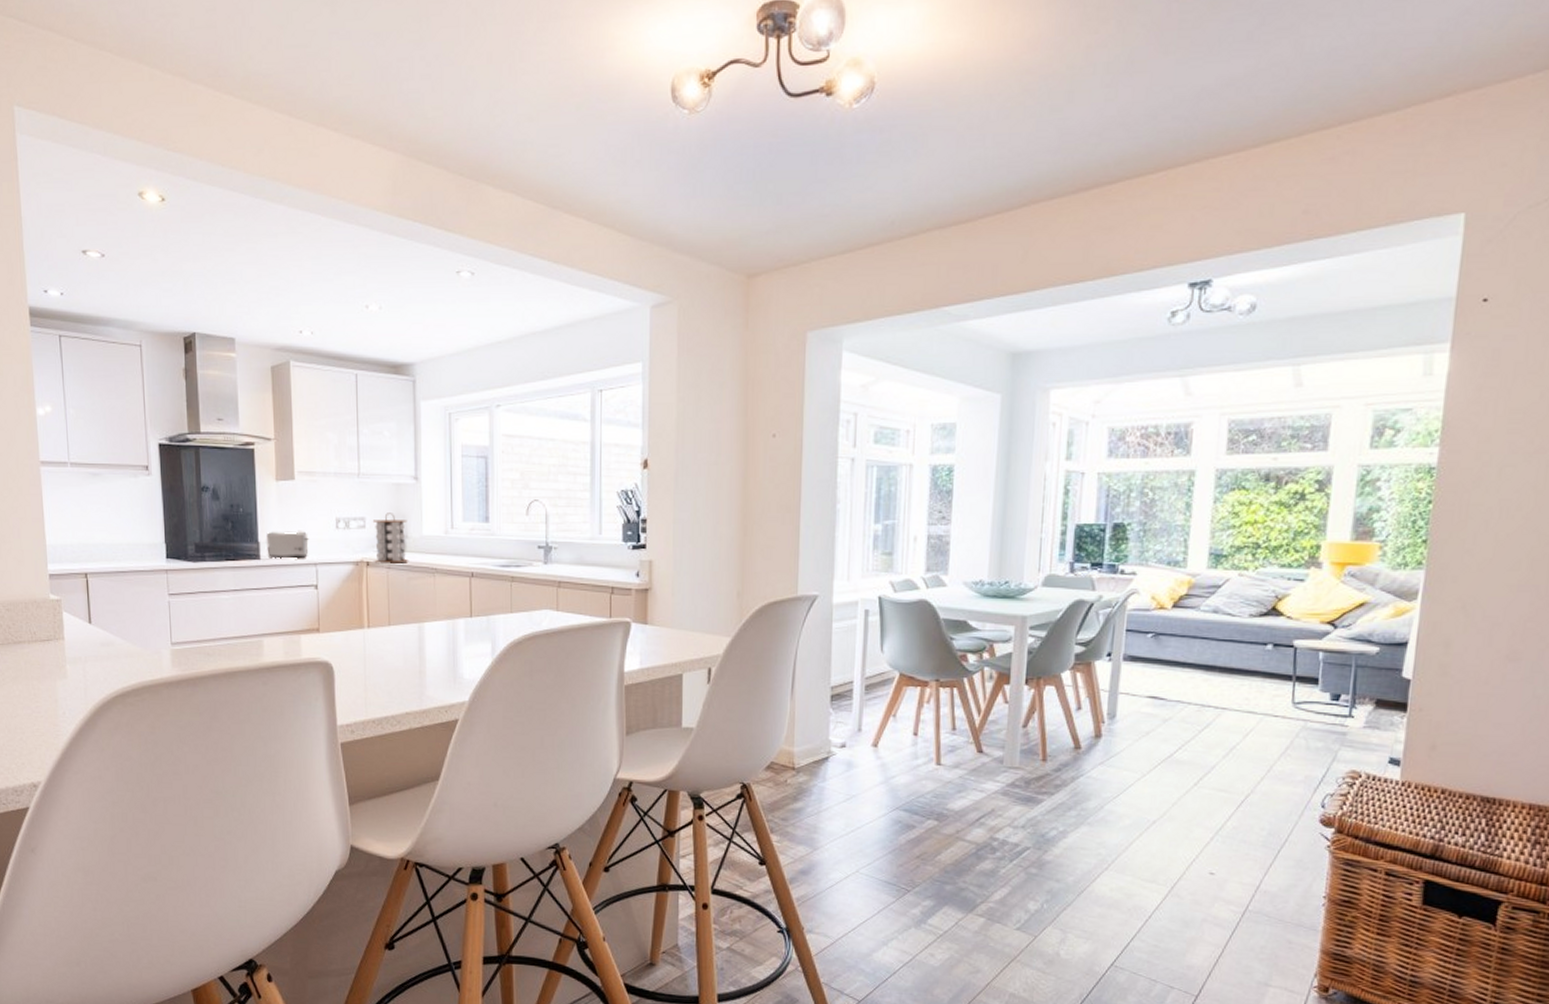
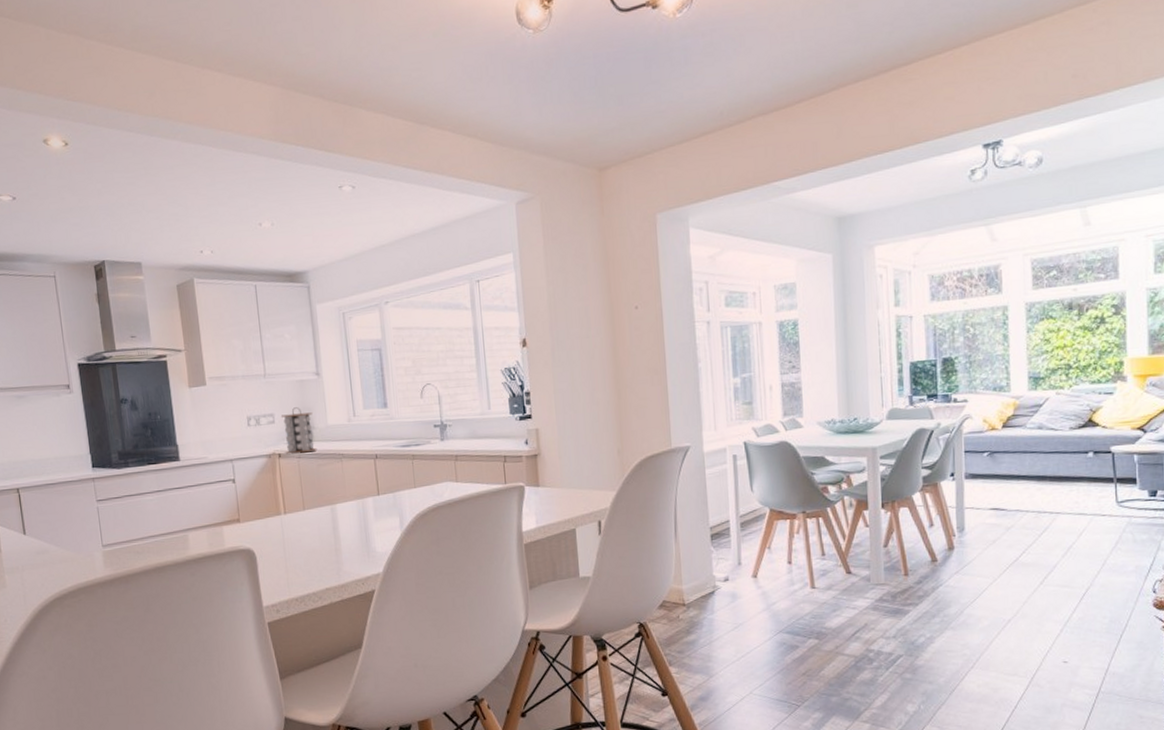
toaster: present [266,532,308,559] -> none [184,433,223,459]

